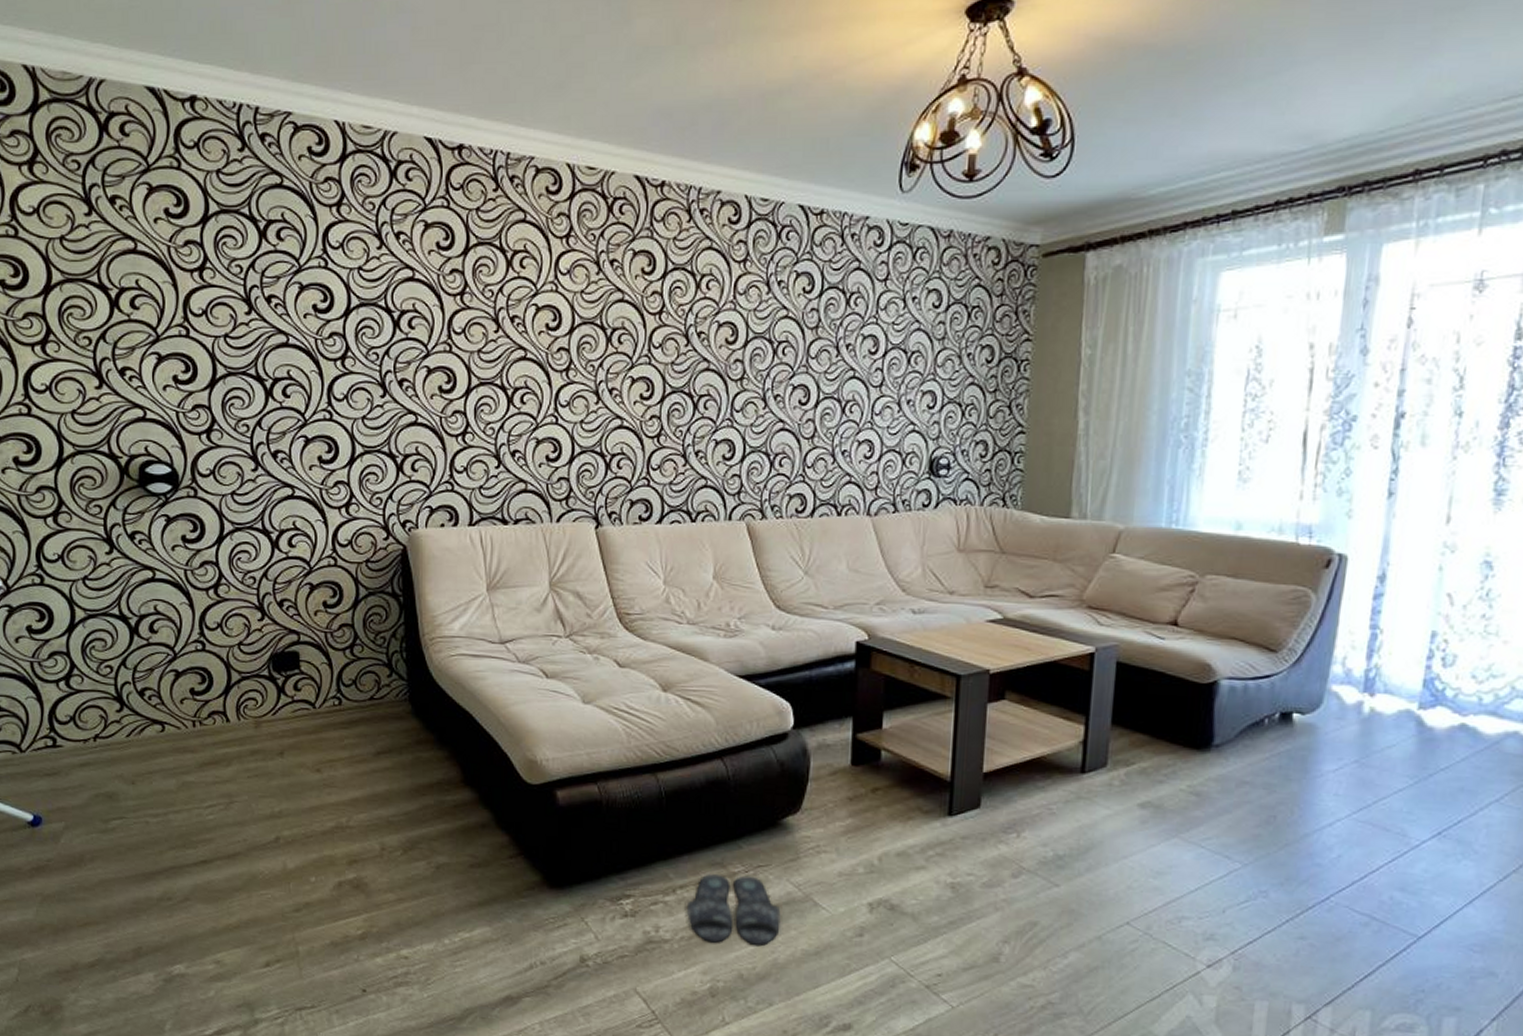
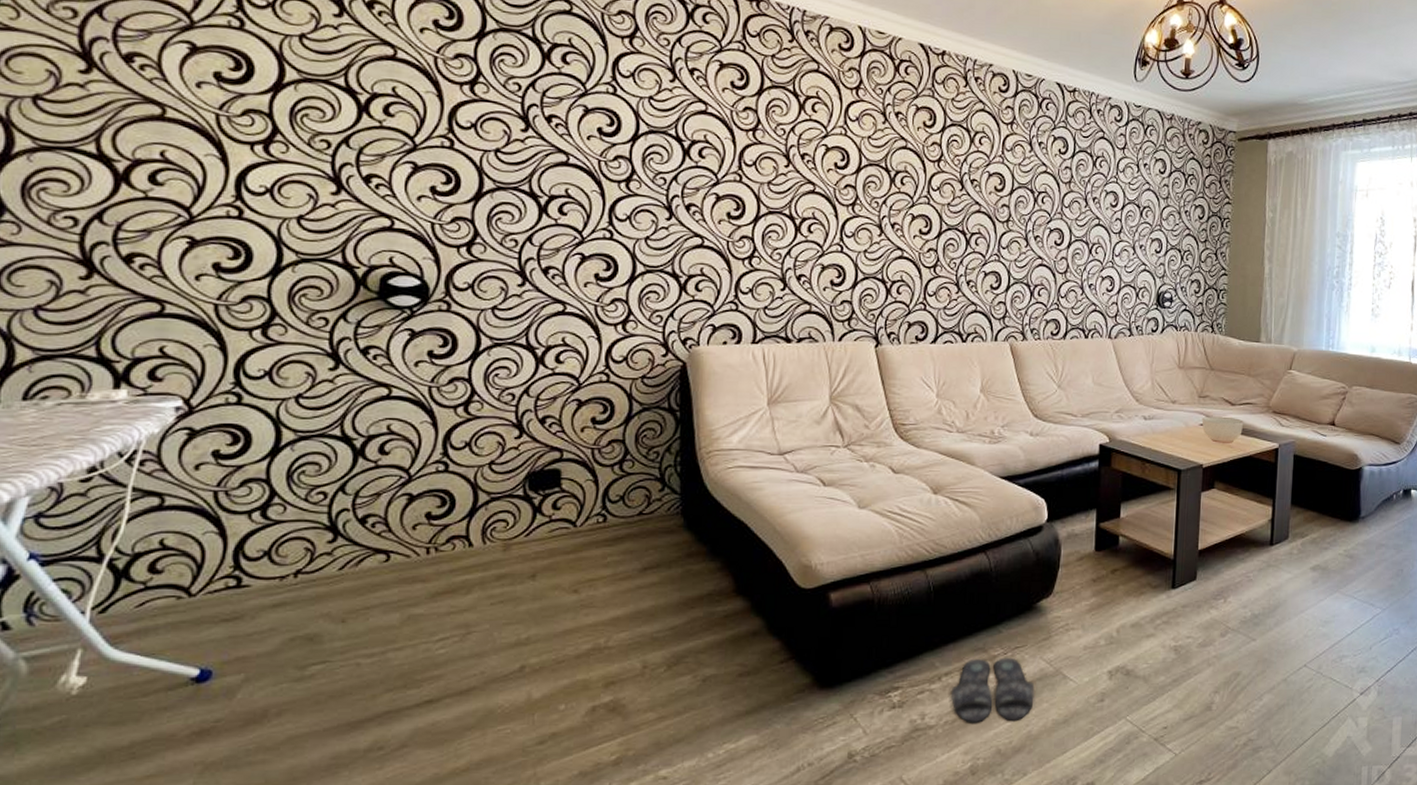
bowl: none [988,611,1047,645] -> present [1201,416,1244,443]

